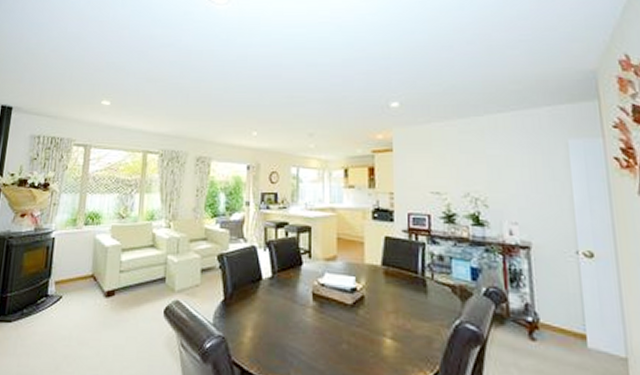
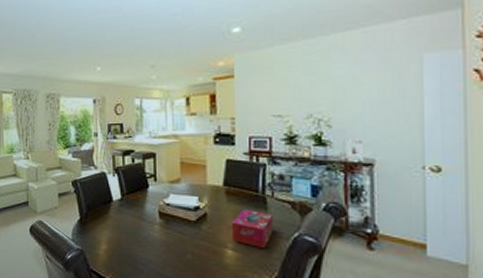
tissue box: none [390,291,433,338] -> present [231,208,273,249]

